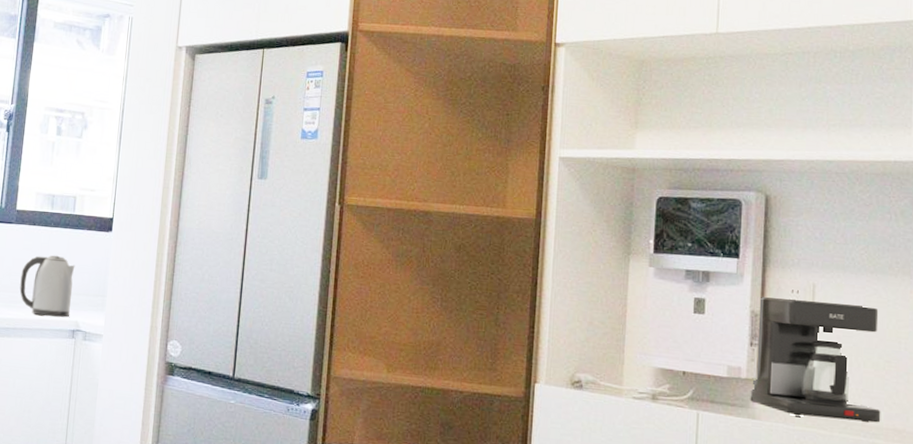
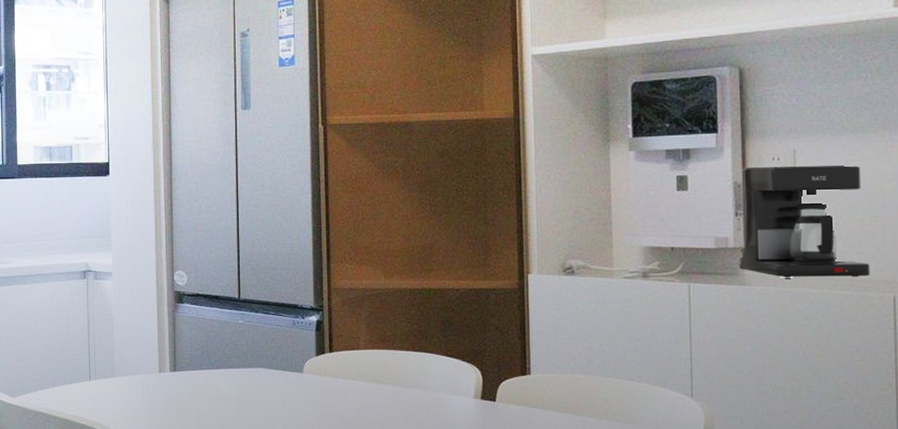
kettle: present [19,255,75,318] -> none [29,203,80,261]

